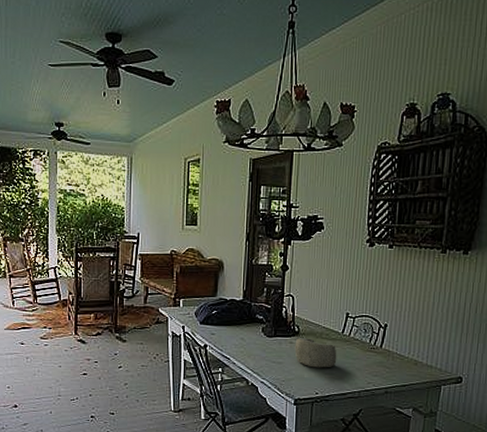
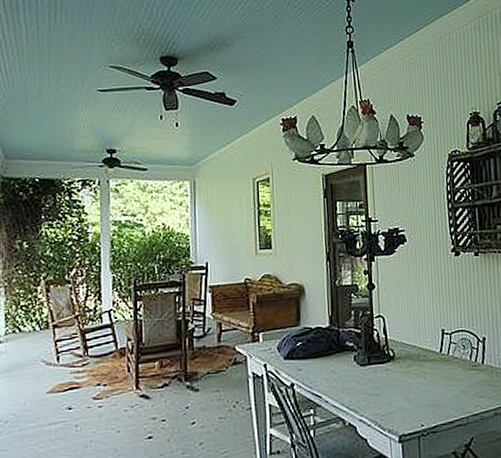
decorative bowl: present [294,338,337,368] -> none [391,362,439,396]

